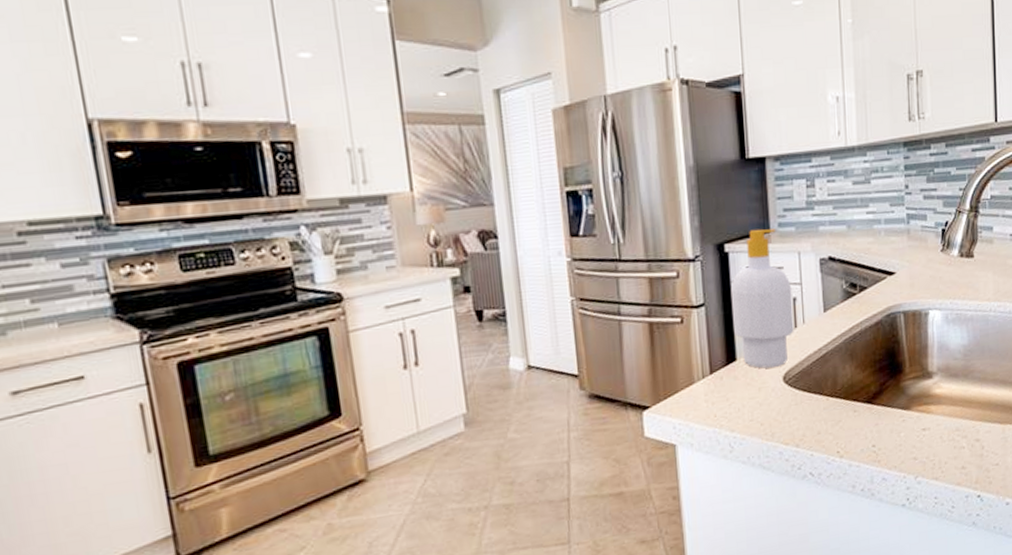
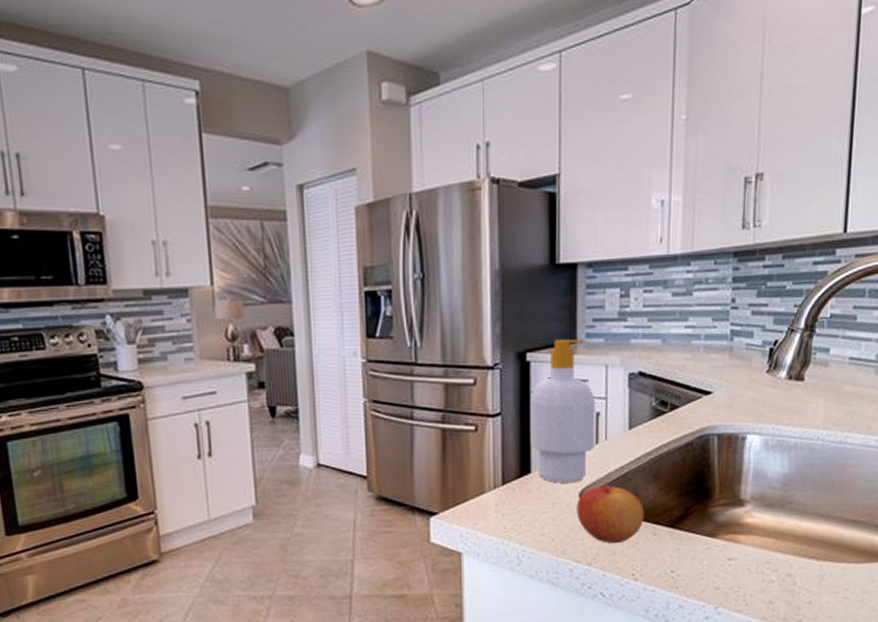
apple: none [781,363,844,424] -> present [576,480,645,544]

